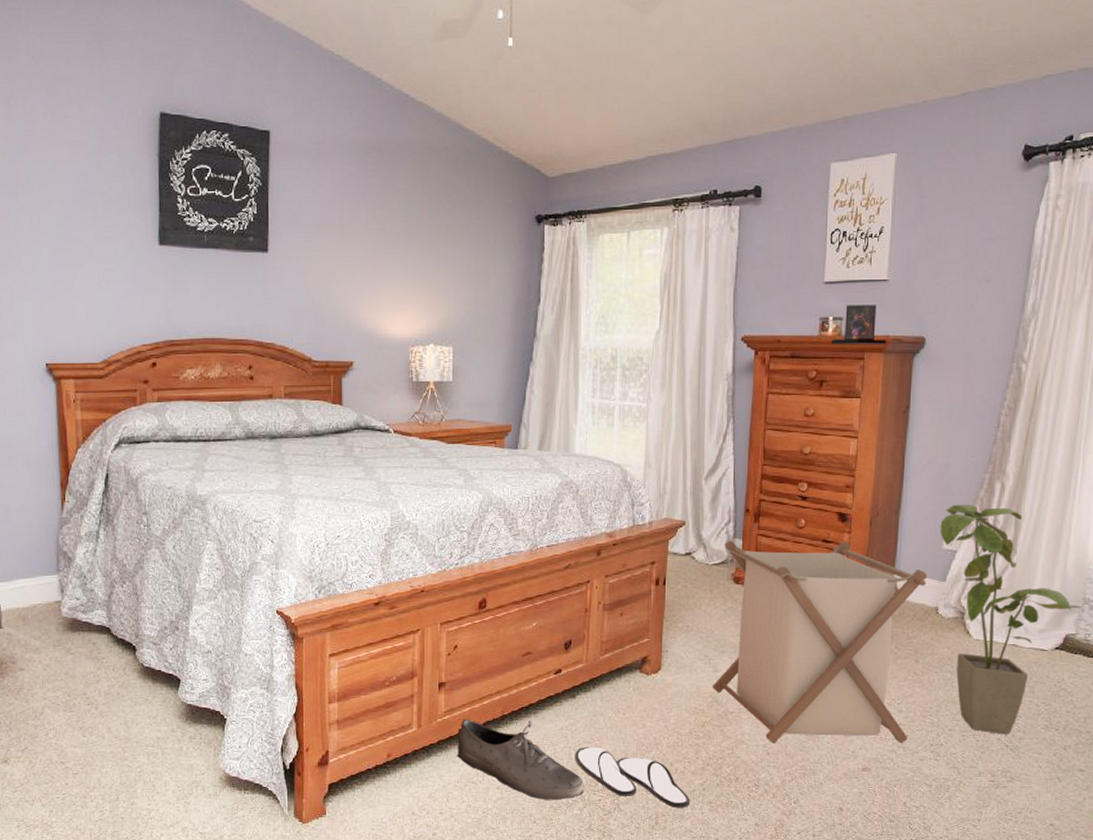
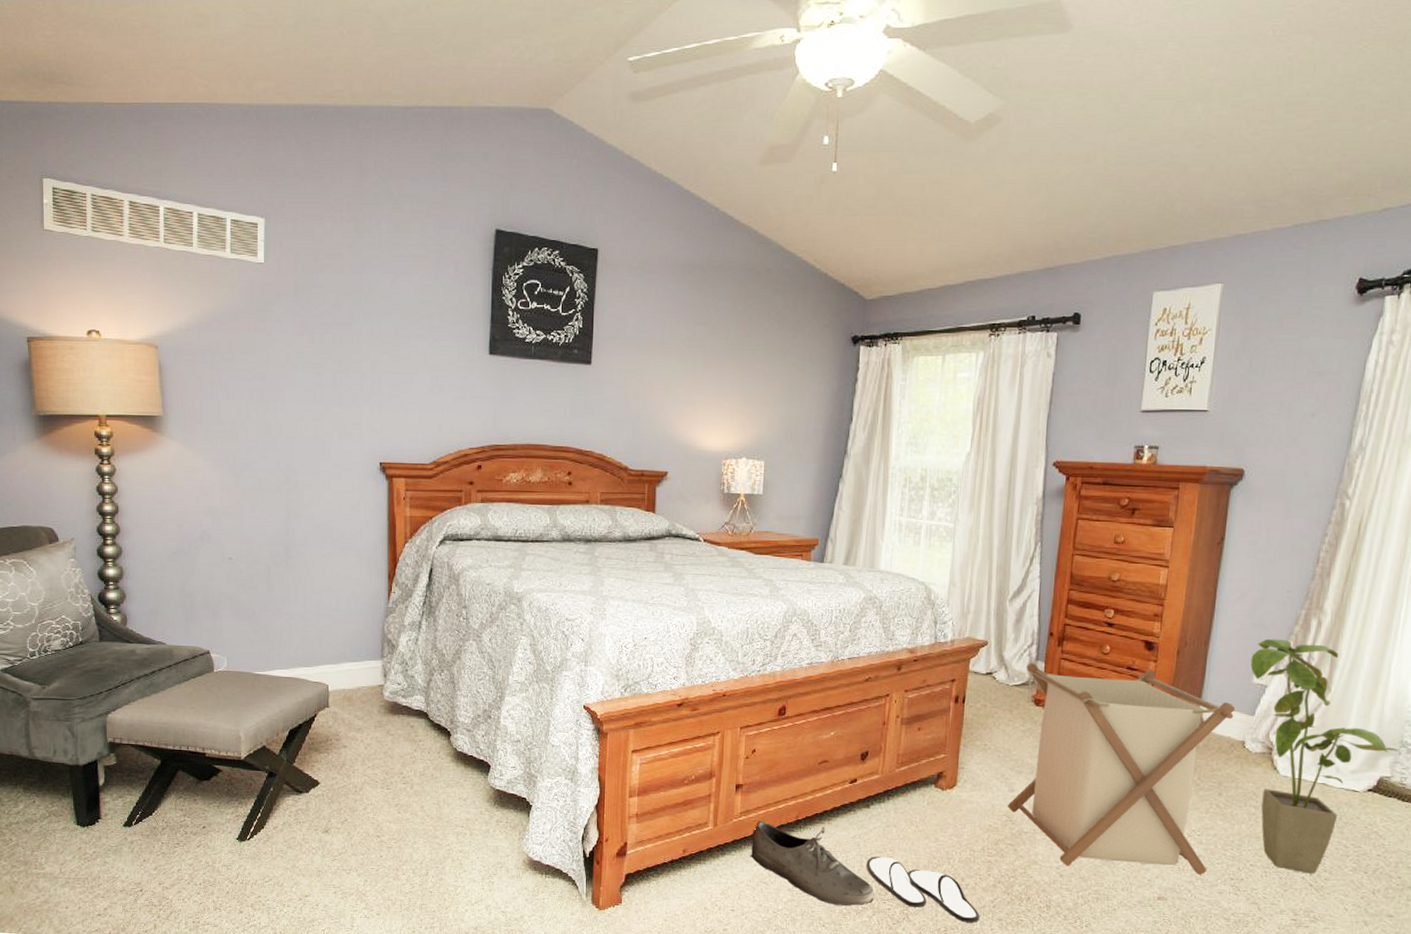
photo frame: present [832,305,887,345] -> none [1146,434,1204,475]

